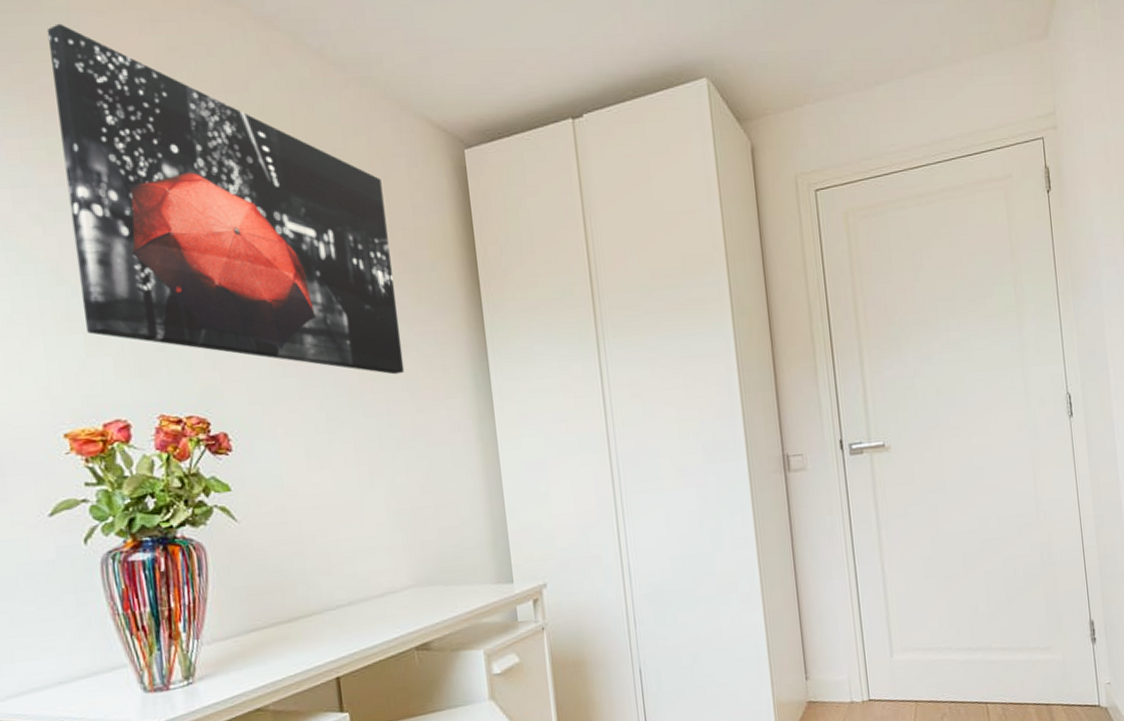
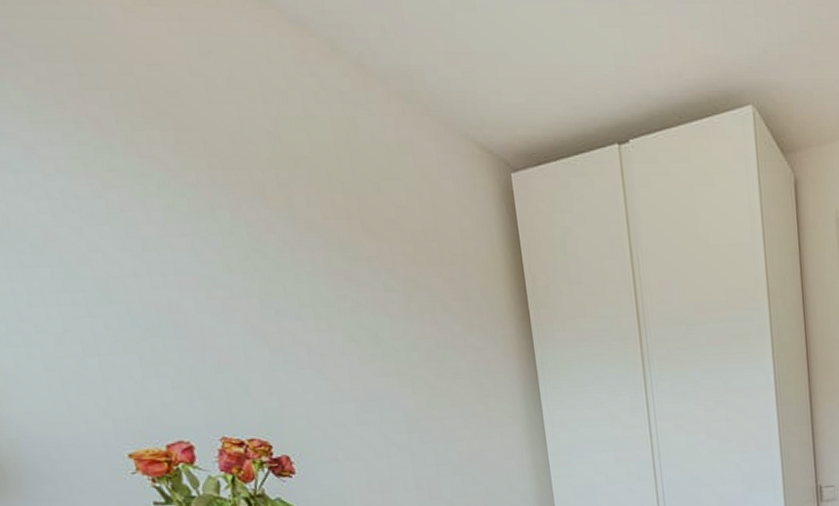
wall art: present [46,23,405,375] -> none [68,18,459,402]

